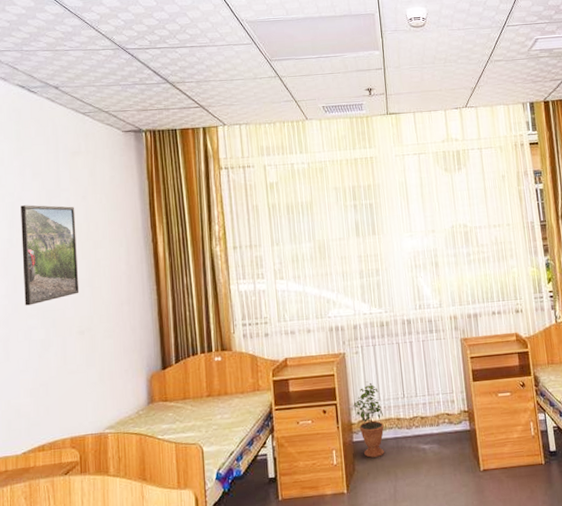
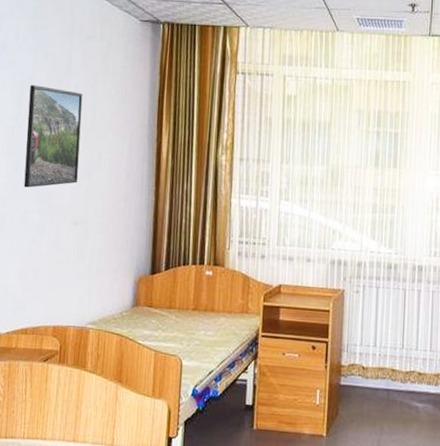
potted plant: present [353,381,384,458] -> none [345,324,377,406]

